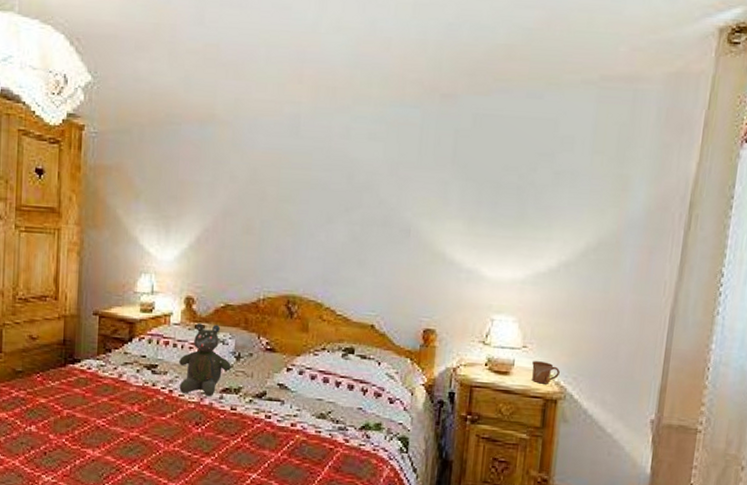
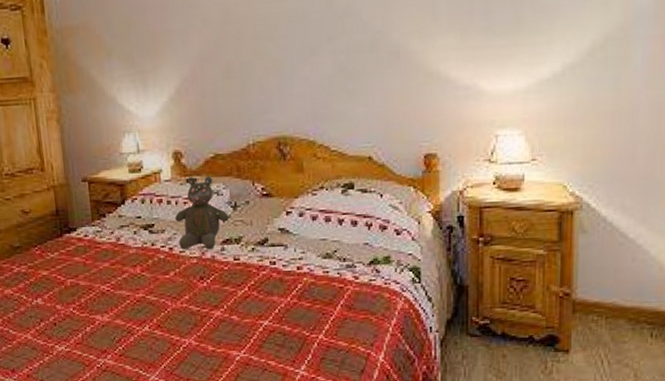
mug: present [532,361,560,384] -> none [543,173,574,196]

